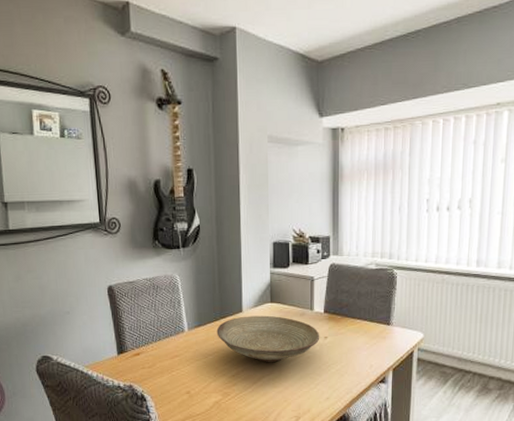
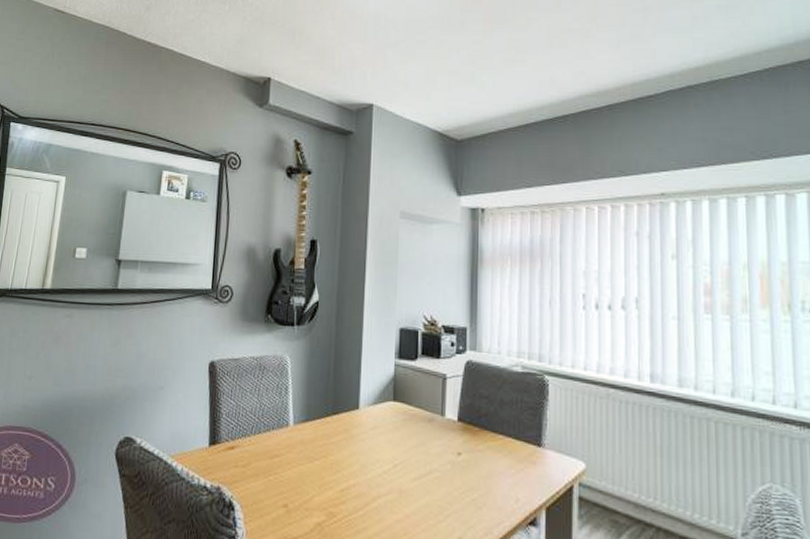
decorative bowl: present [216,315,320,362] -> none [326,414,452,479]

